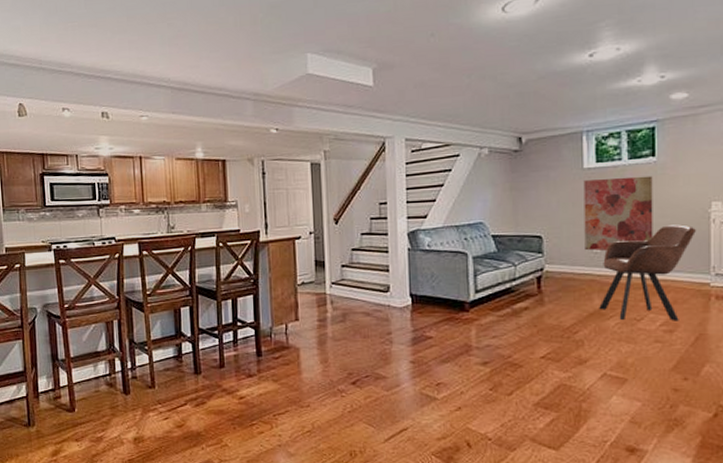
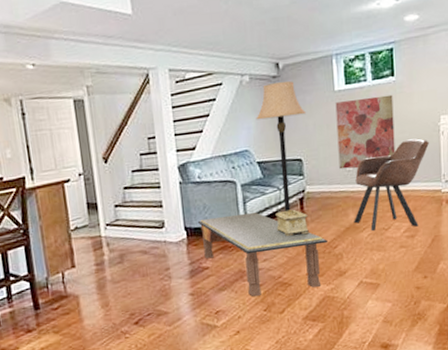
coffee table: none [424,286,567,373] -> present [197,213,328,296]
lamp: none [493,156,549,290] -> present [256,81,306,213]
decorative box: none [509,287,546,316] -> present [275,209,309,237]

